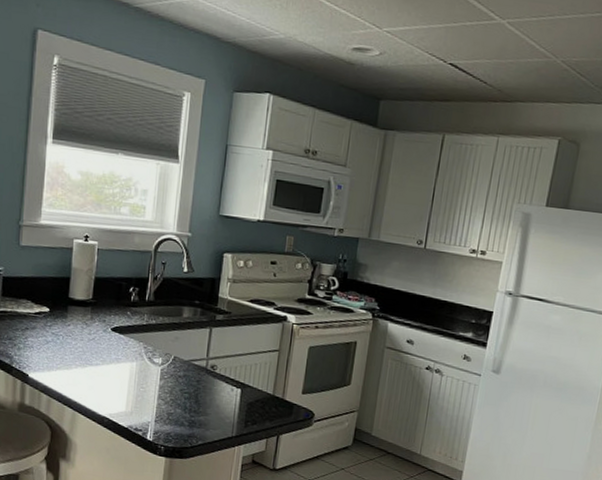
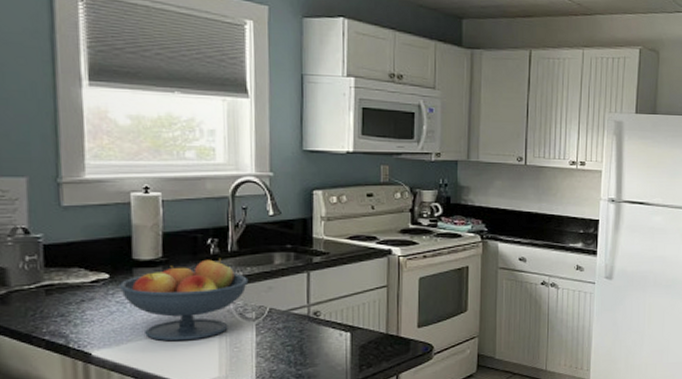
fruit bowl: none [55,305,160,376] -> present [118,258,249,341]

